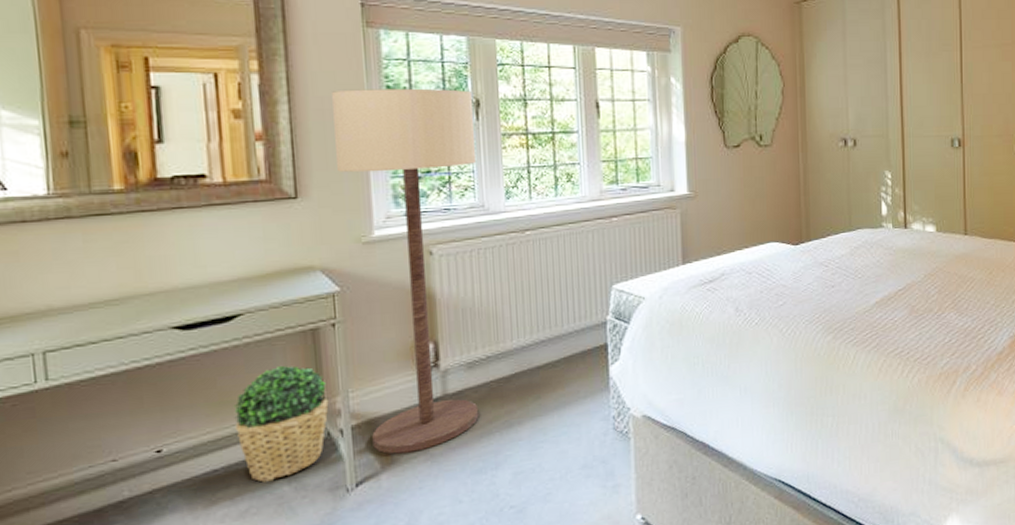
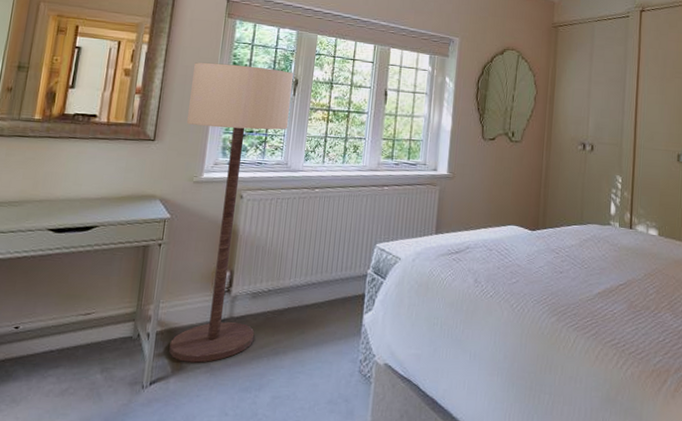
potted plant: present [233,365,329,483] -> none [73,272,145,368]

